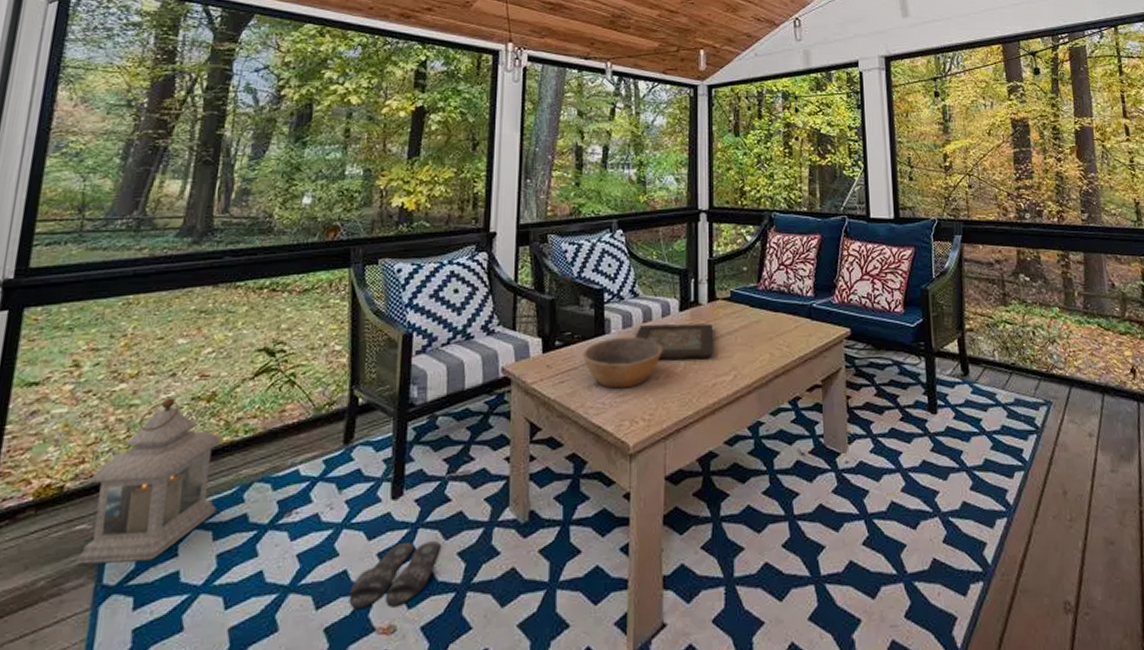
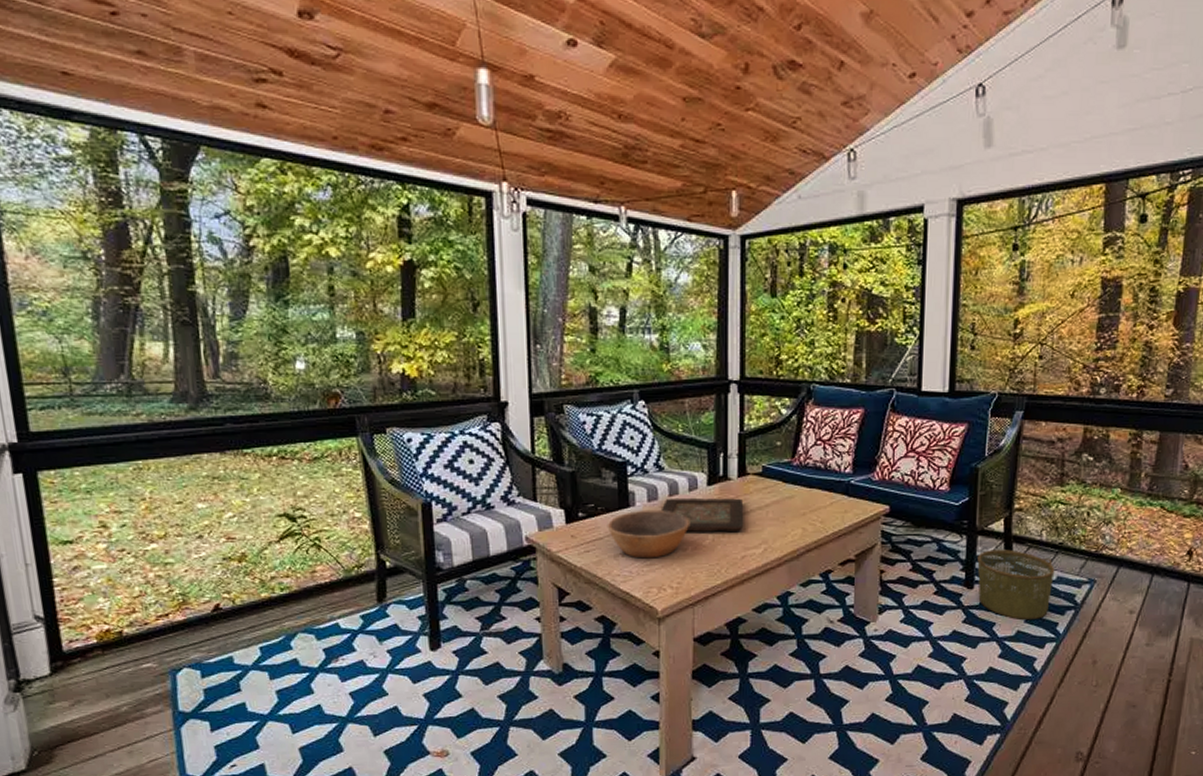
lantern: present [76,398,221,565] -> none [145,557,268,695]
slippers: present [349,541,441,610] -> none [402,686,482,738]
basket: none [937,371,1012,447] -> present [977,549,1055,621]

